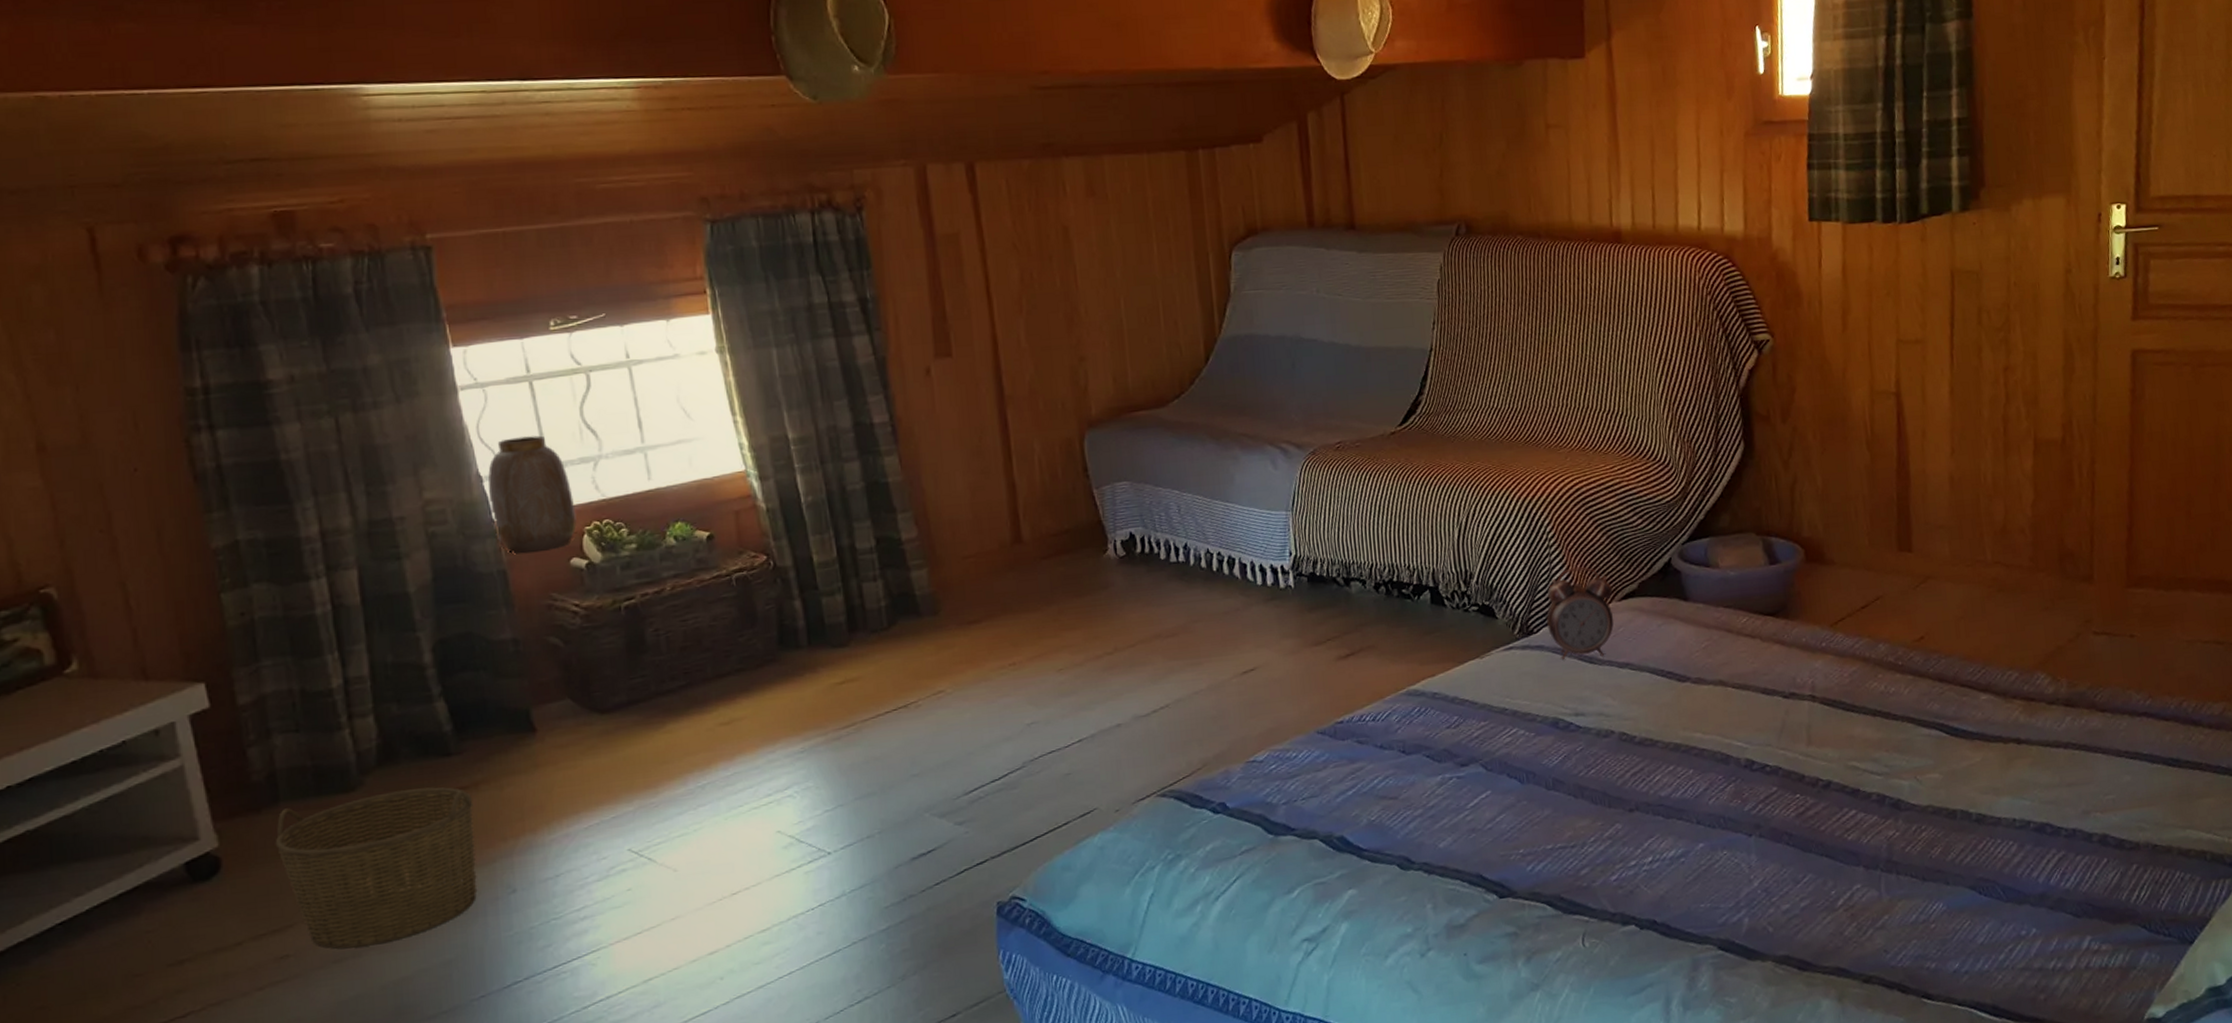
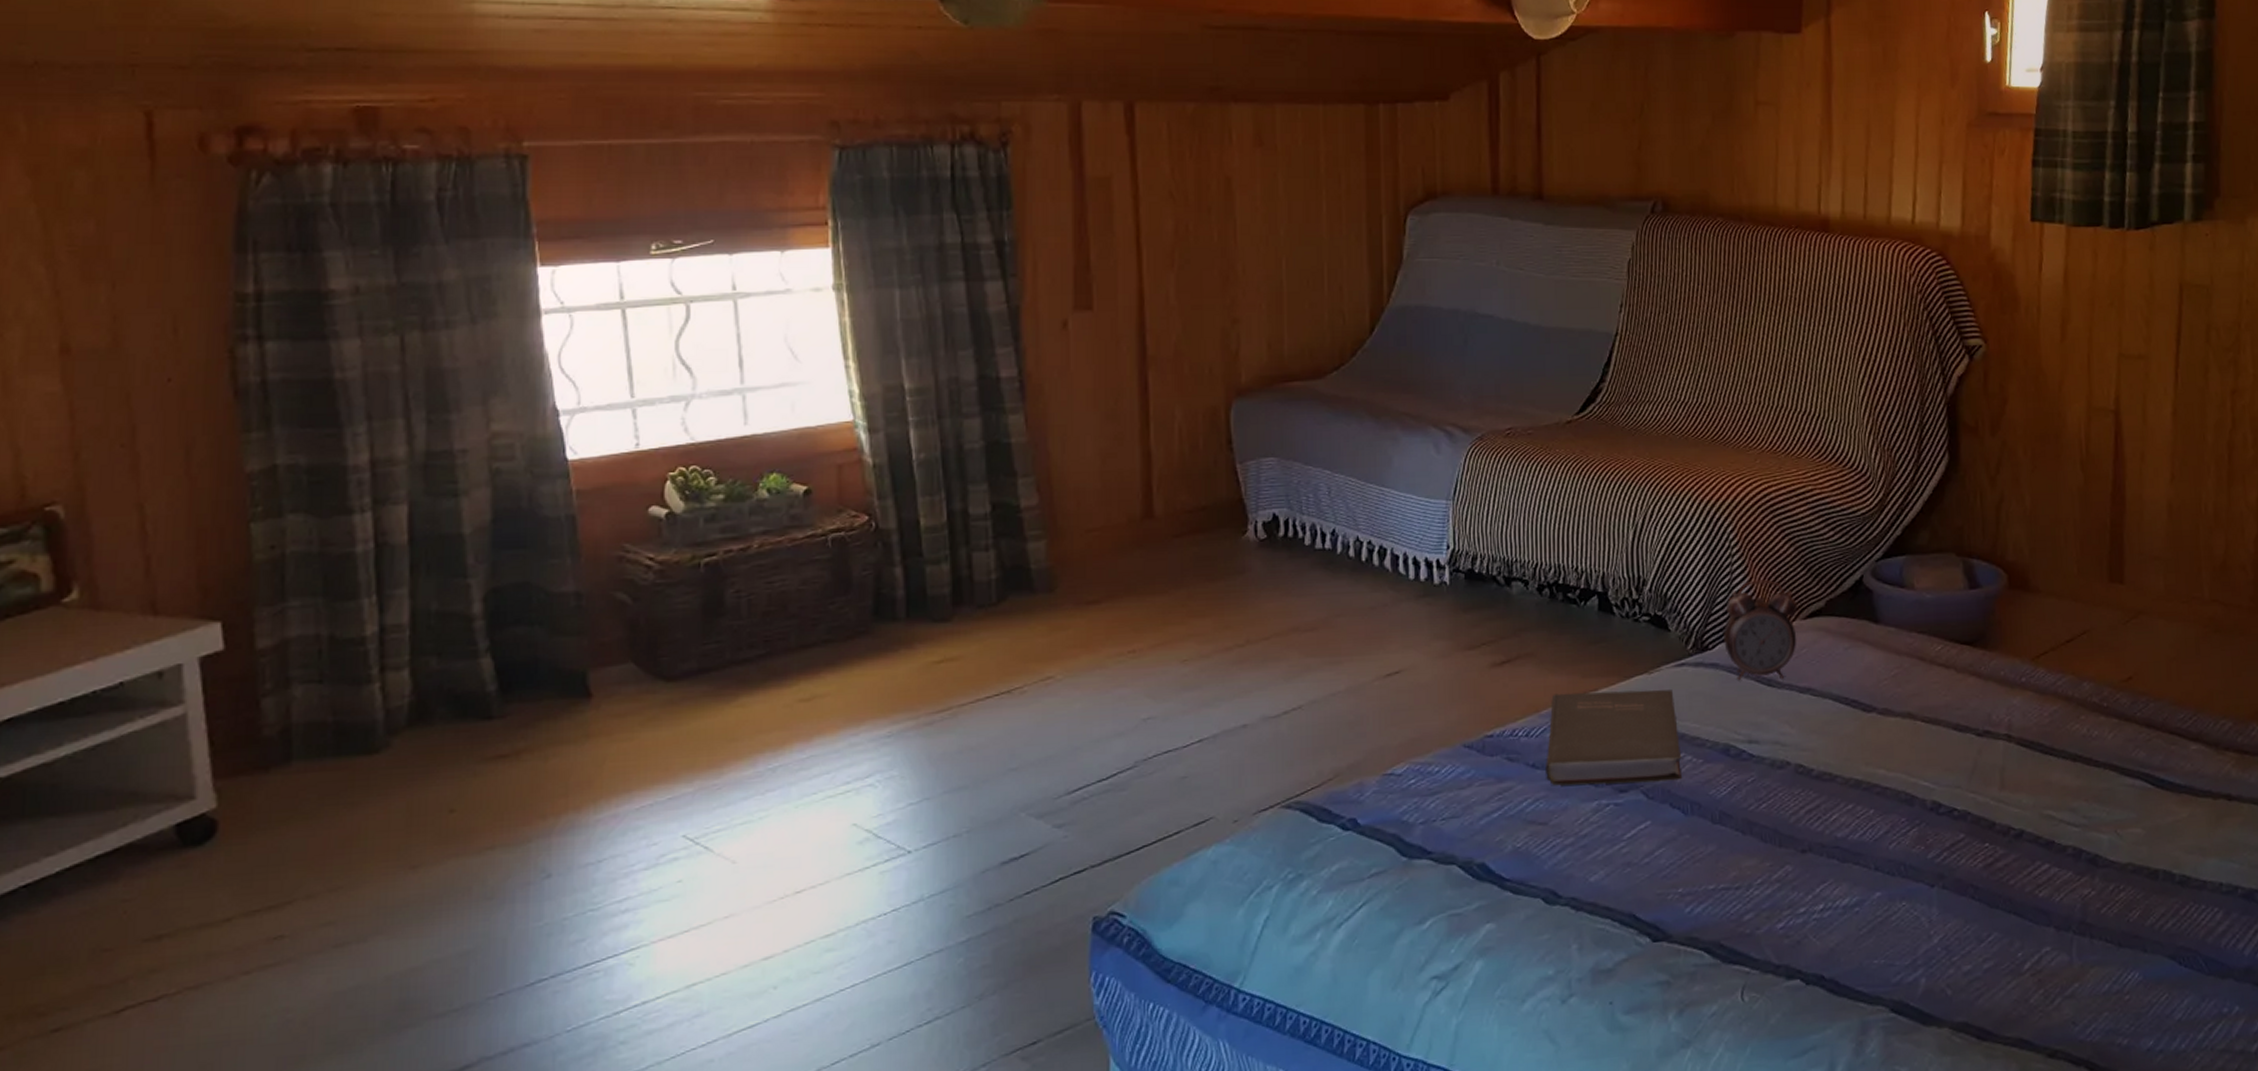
basket: present [275,787,478,949] -> none [281,753,513,932]
vase: present [488,435,577,553] -> none [564,369,660,497]
book: none [1392,671,1518,764] -> present [1546,690,1683,786]

